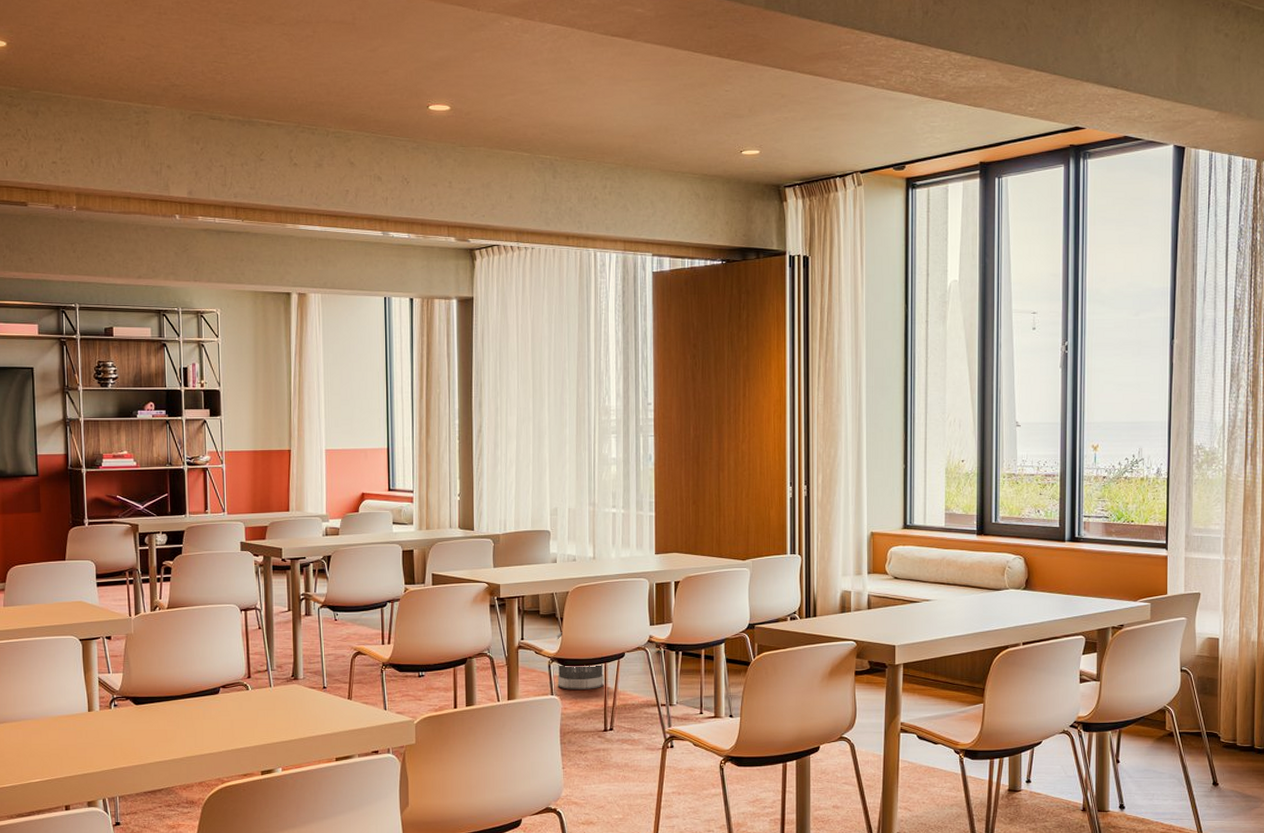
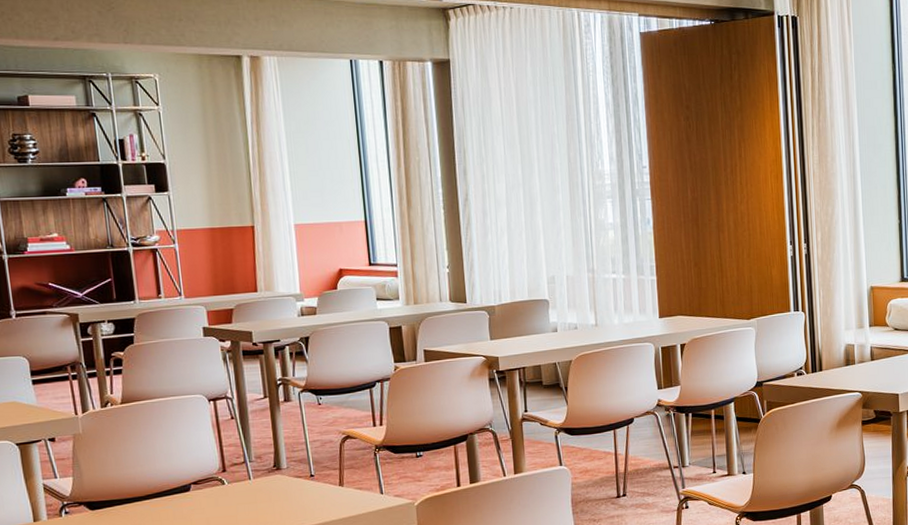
wastebasket: present [557,632,604,690] -> none [562,402,614,459]

